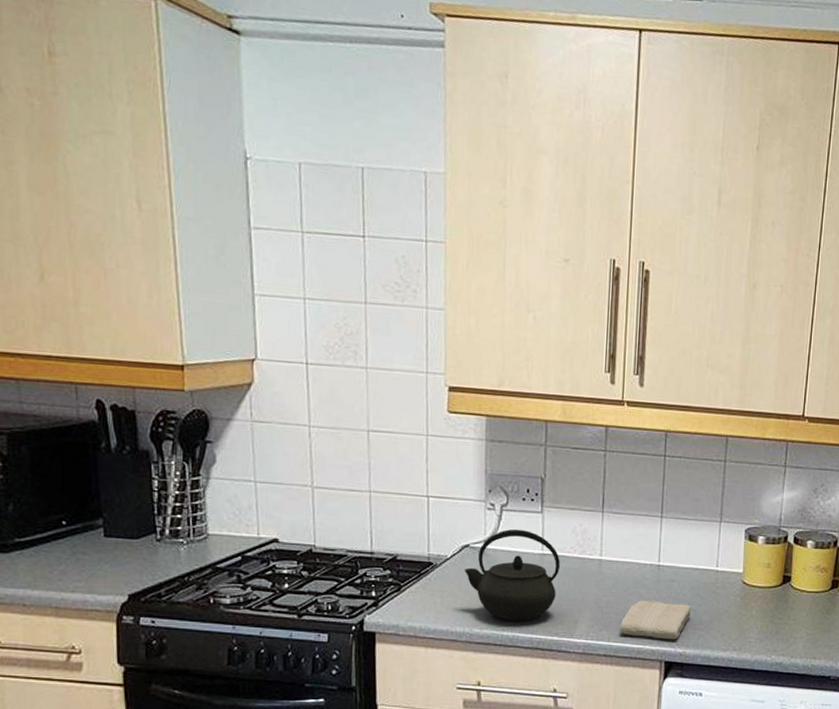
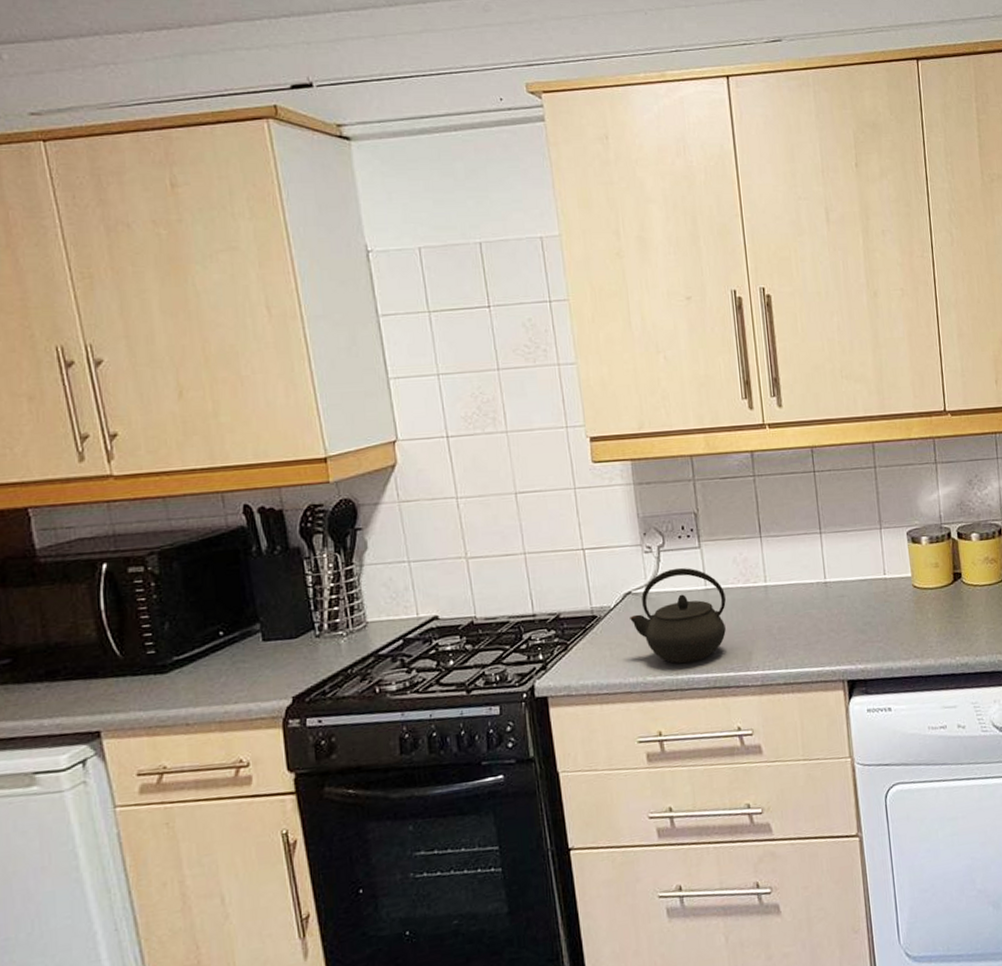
washcloth: present [620,600,691,640] -> none [796,617,866,660]

